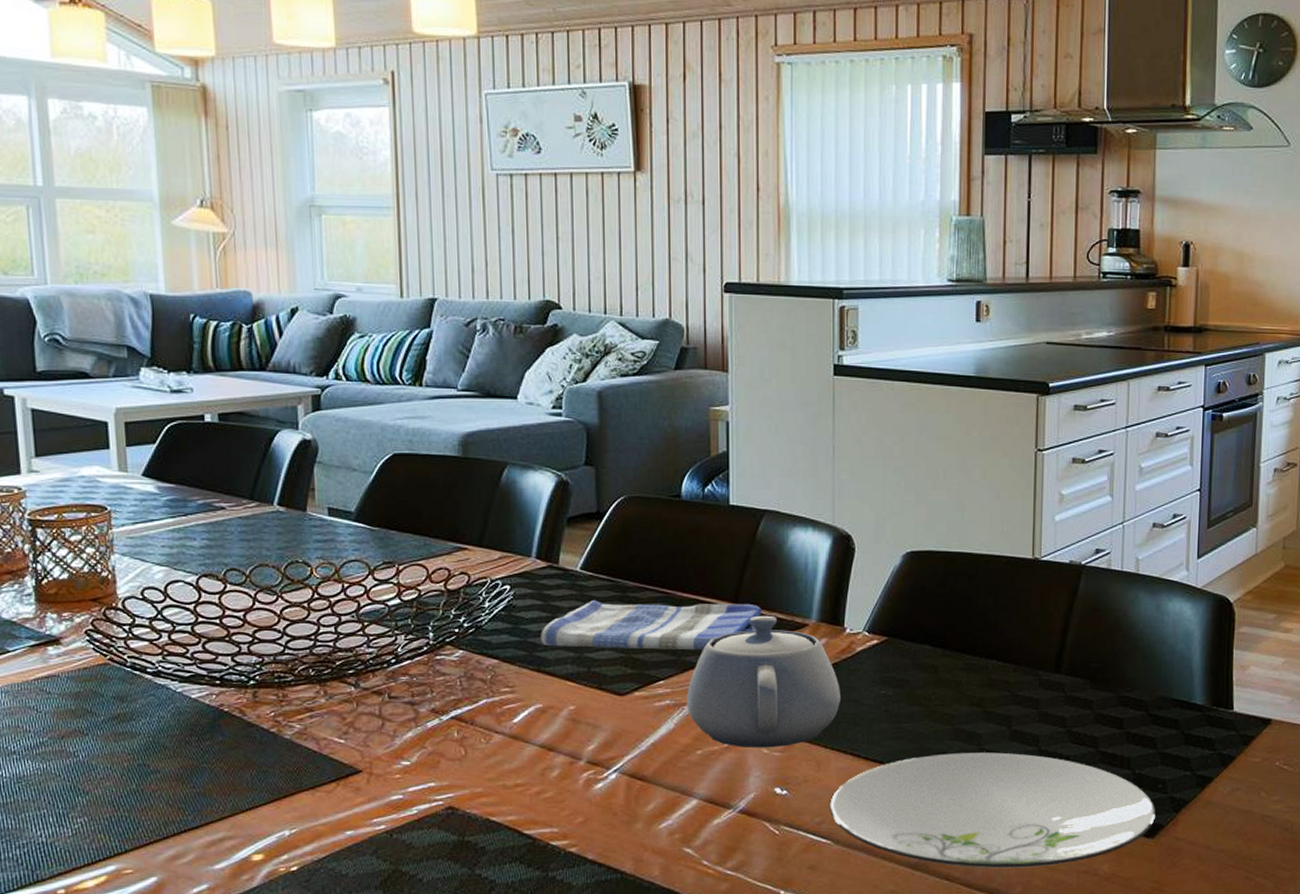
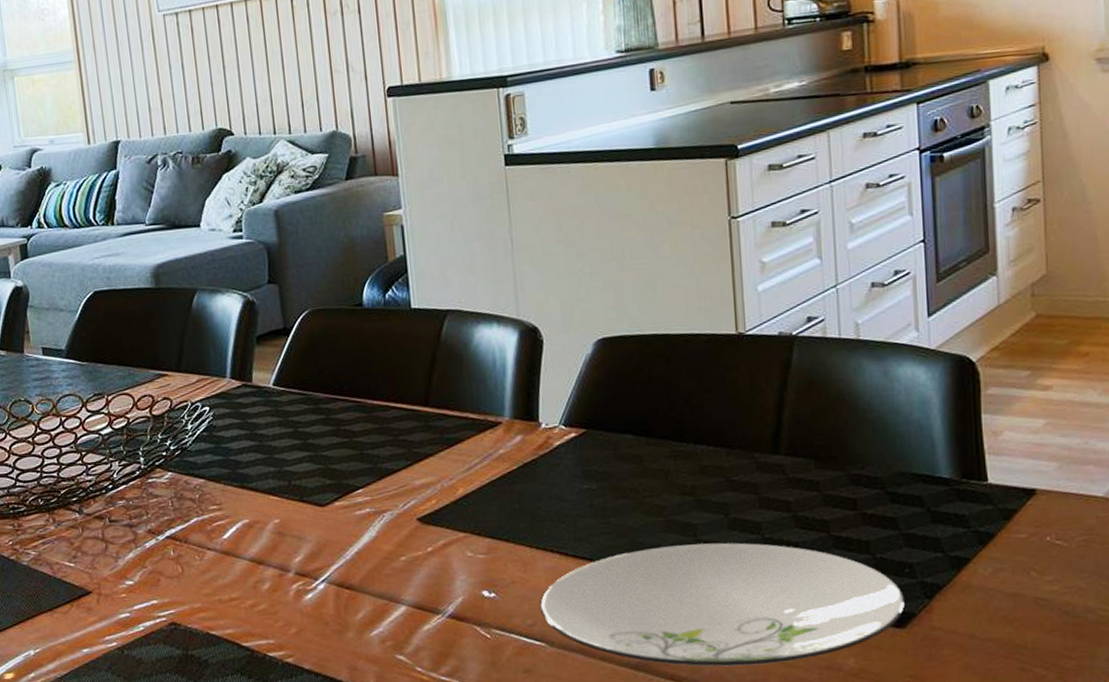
dish towel: present [540,600,762,651] -> none [241,405,453,463]
teapot: present [686,615,842,748] -> none [385,416,543,552]

